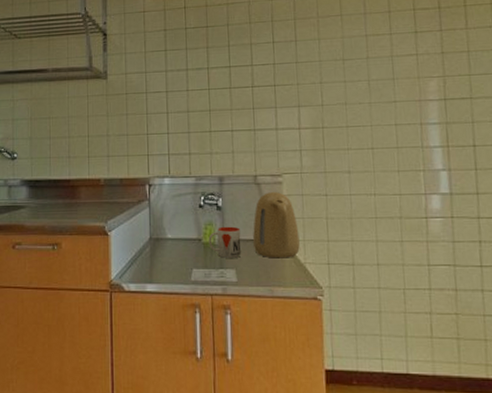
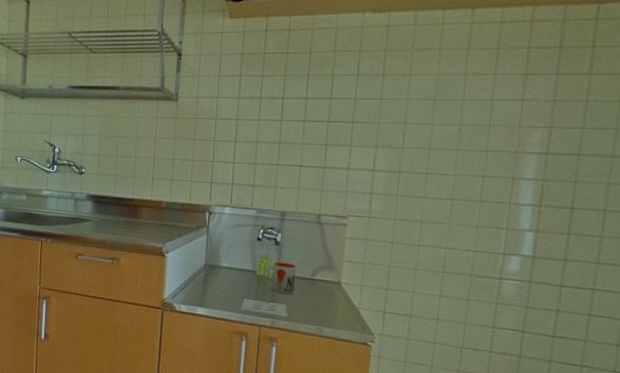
kettle: present [252,192,300,259] -> none [307,233,357,301]

